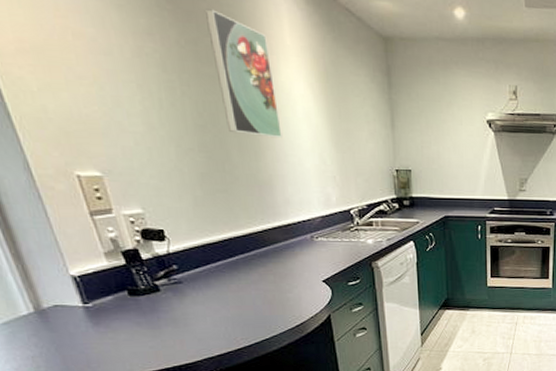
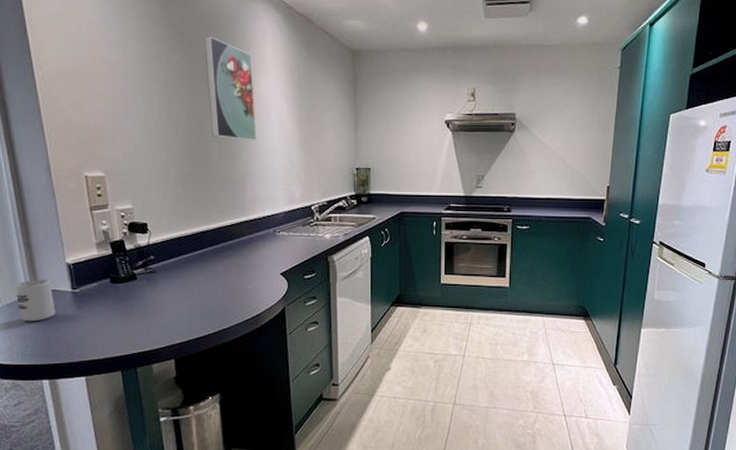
cup: none [11,294,68,341] -> present [16,279,56,322]

